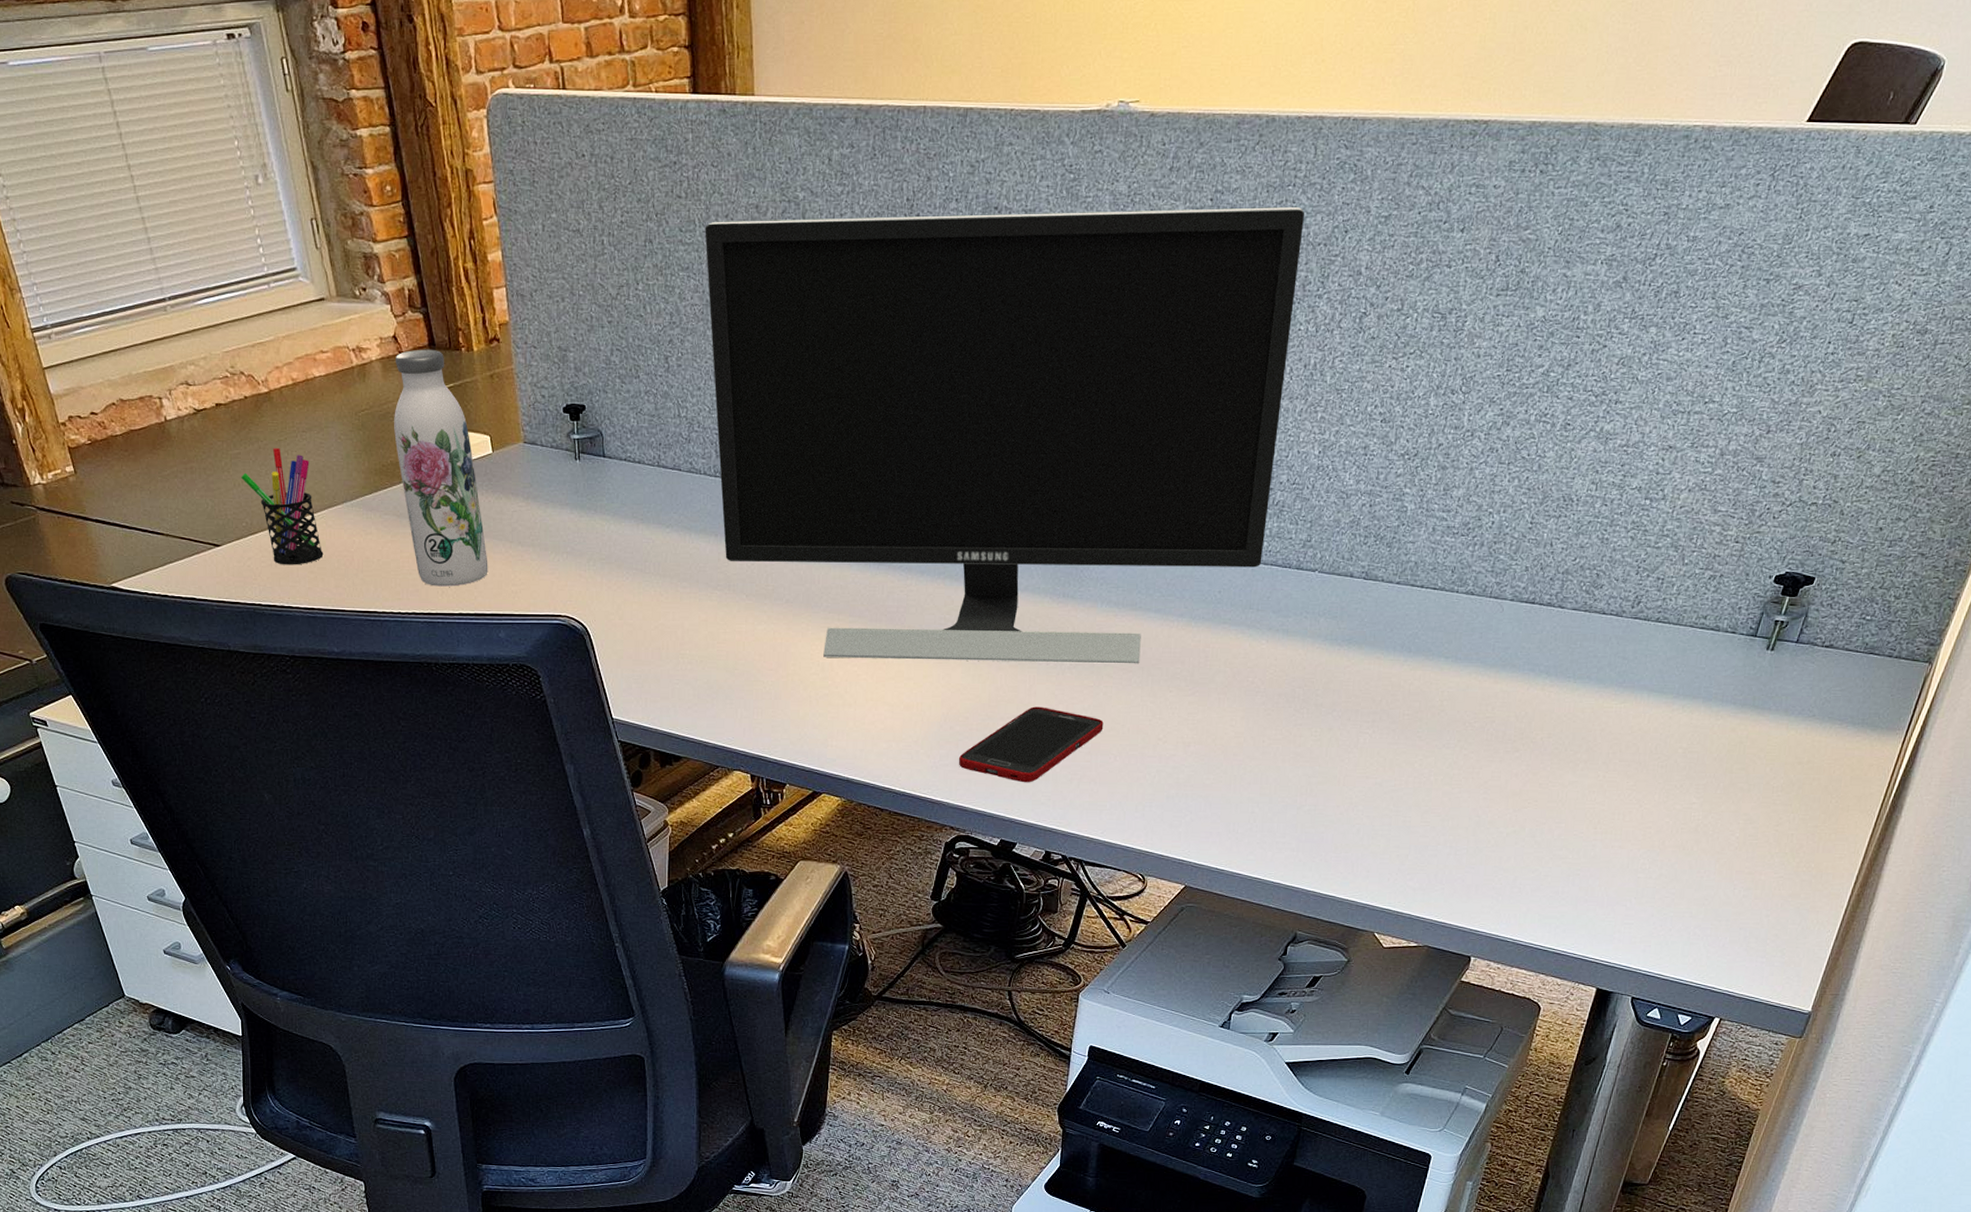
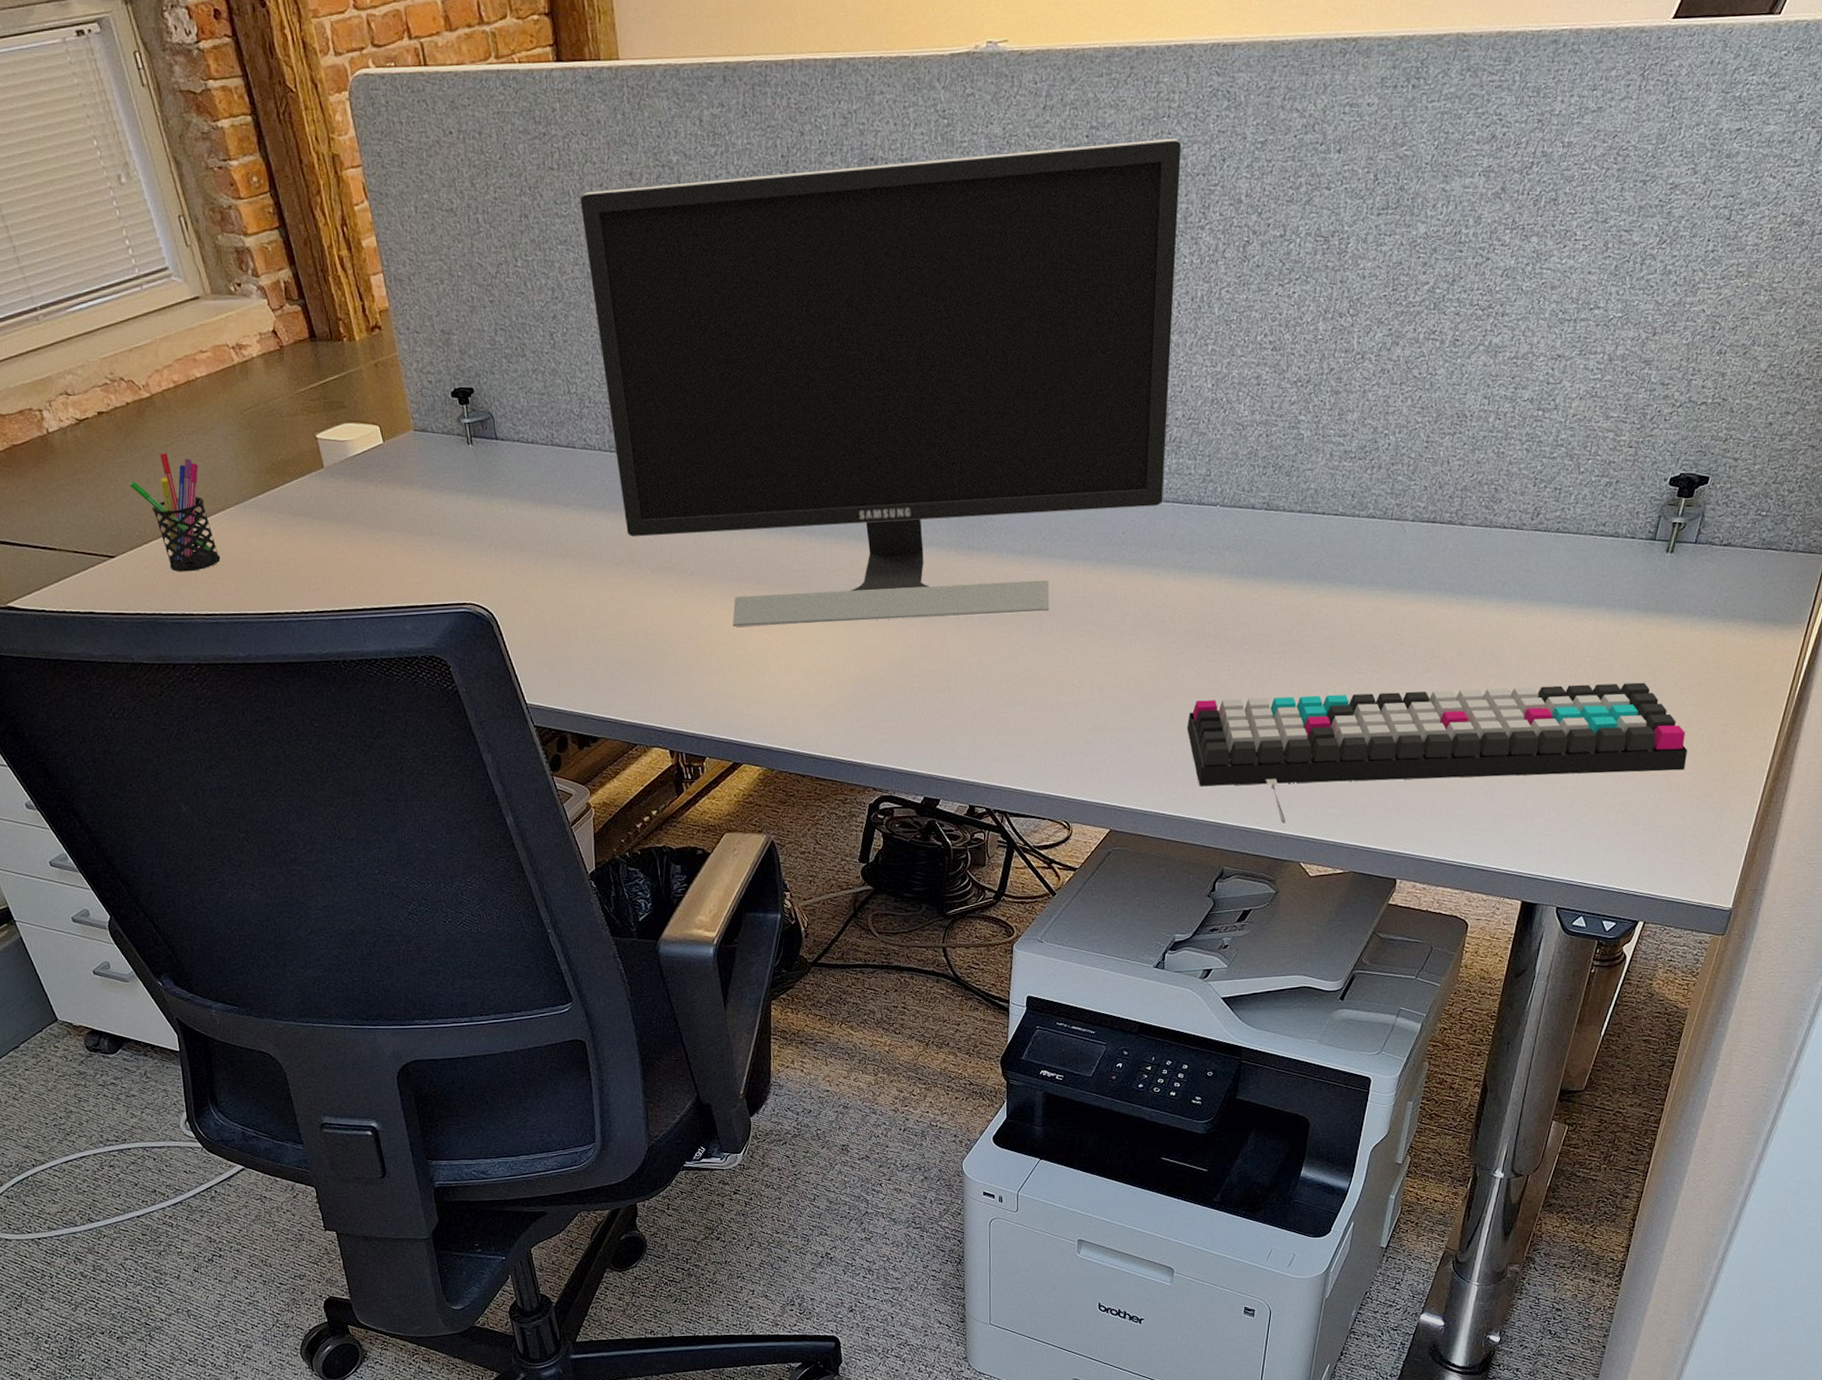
water bottle: present [394,349,488,587] -> none [277,341,389,583]
cell phone: present [958,706,1104,783] -> none [875,661,1018,739]
keyboard: none [1269,764,1776,893] -> present [1187,682,1688,824]

